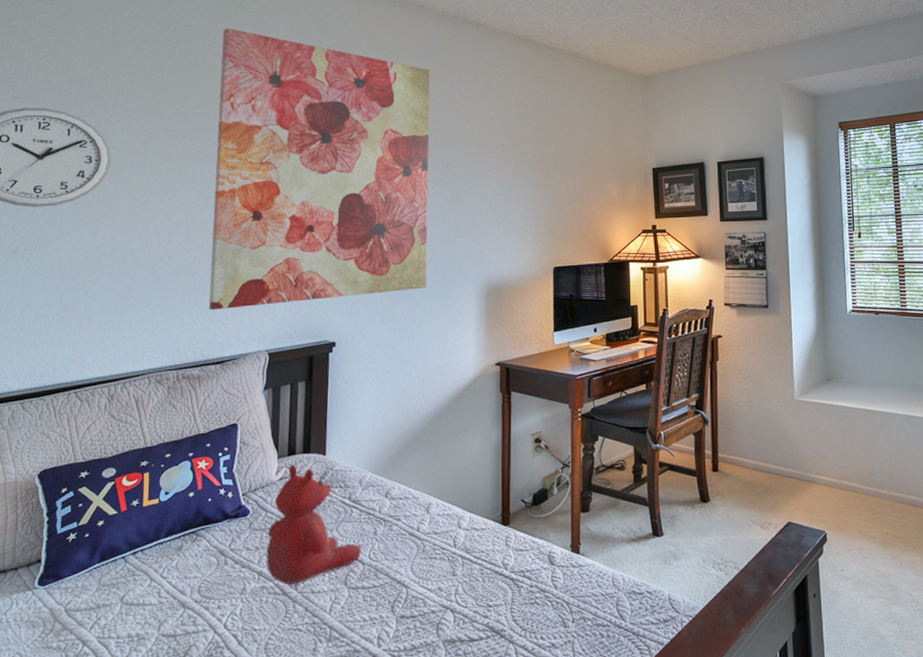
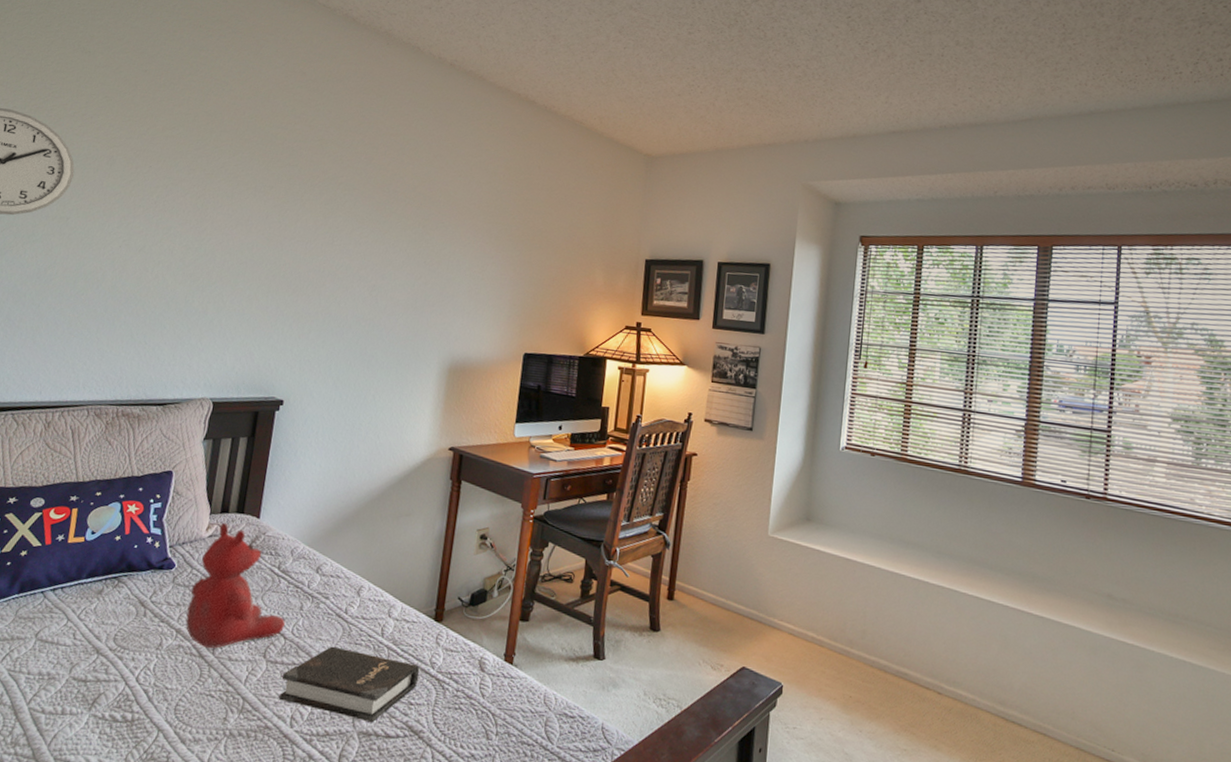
wall art: present [208,28,430,310] -> none [157,46,418,357]
hardback book: none [365,564,494,630] -> present [279,646,420,723]

